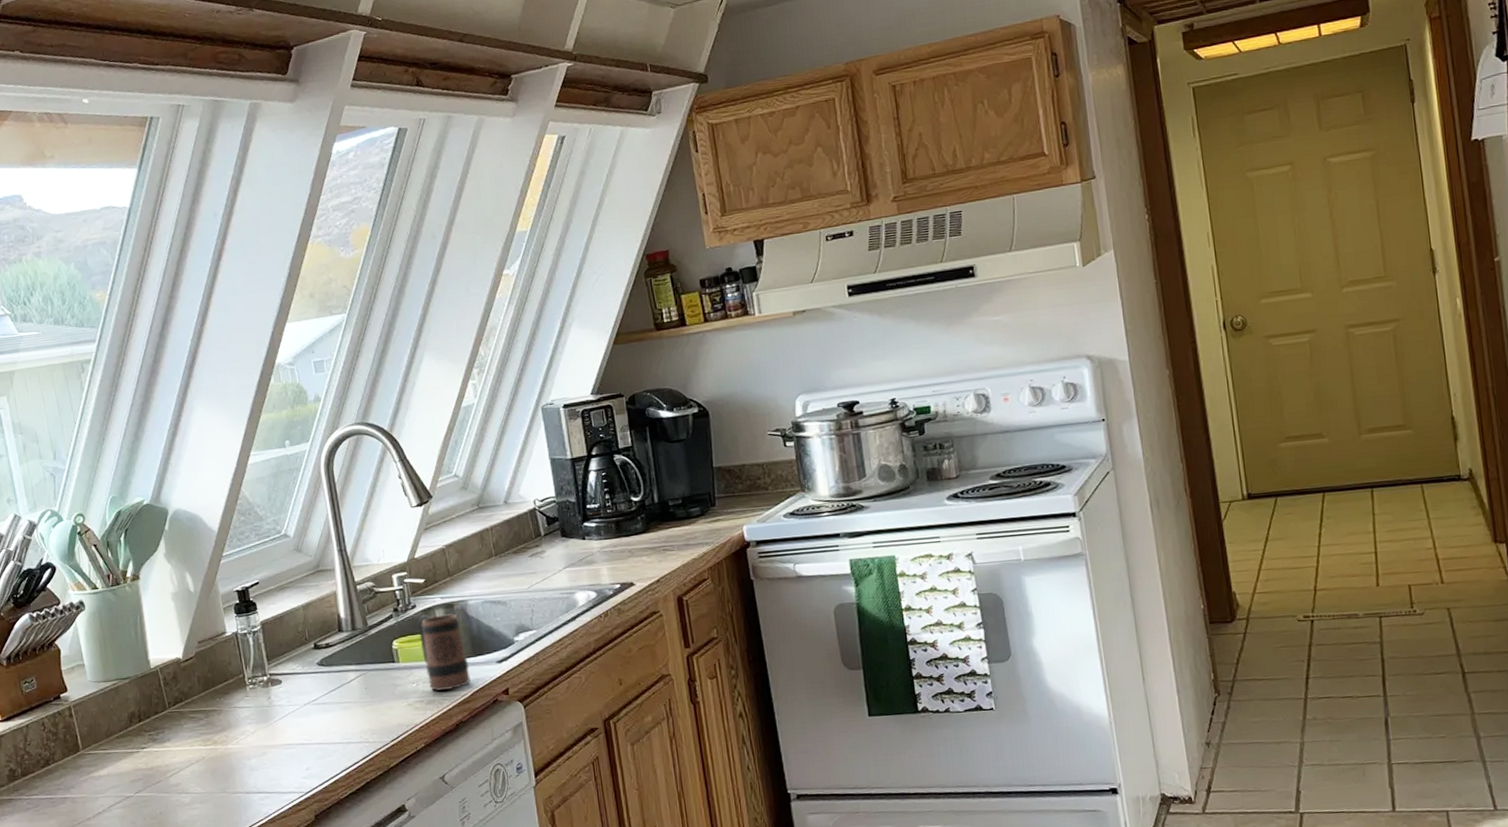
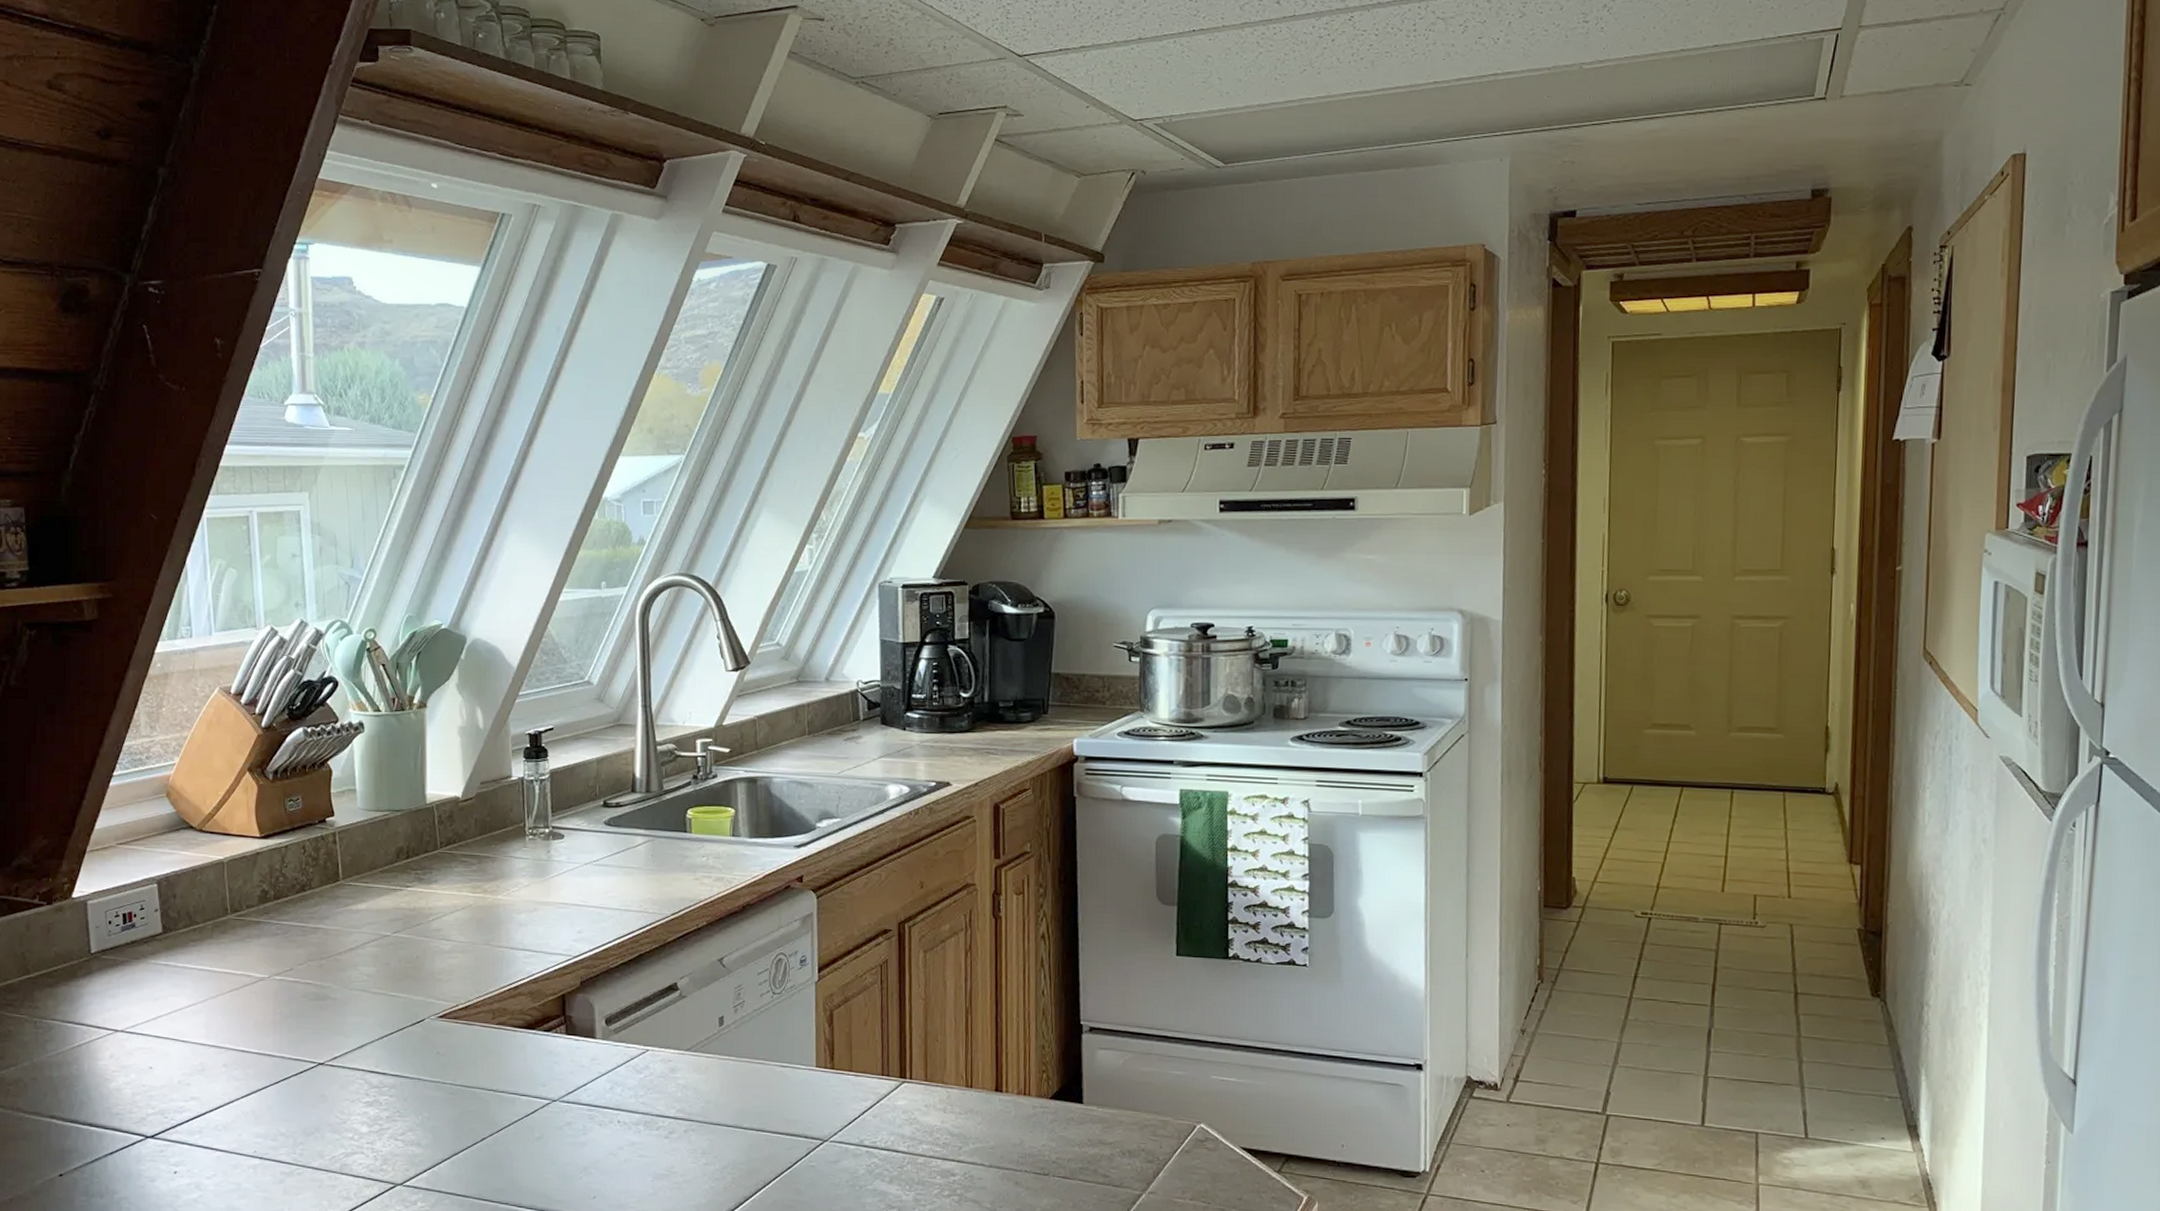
mug: present [417,614,470,691] -> none [715,785,765,870]

